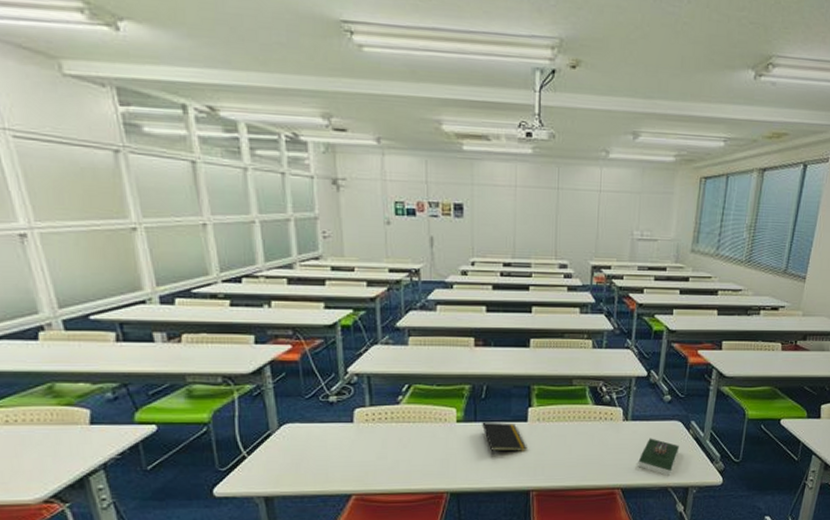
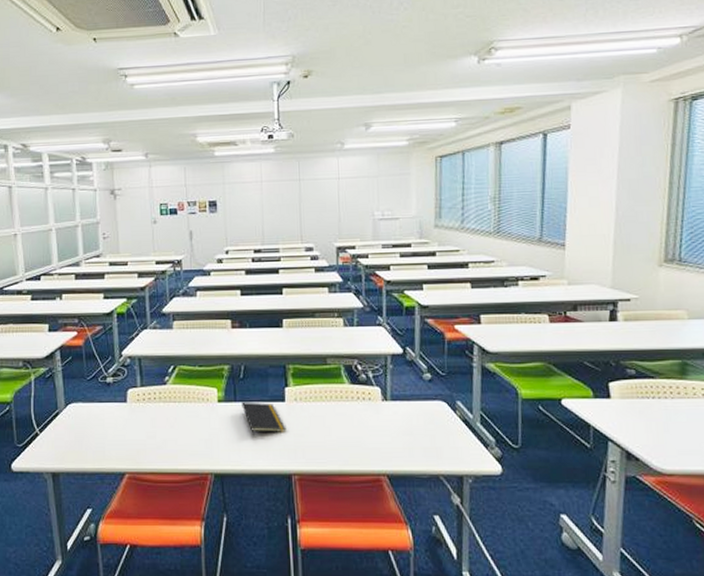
book: present [638,438,680,476] -> none [403,419,448,462]

